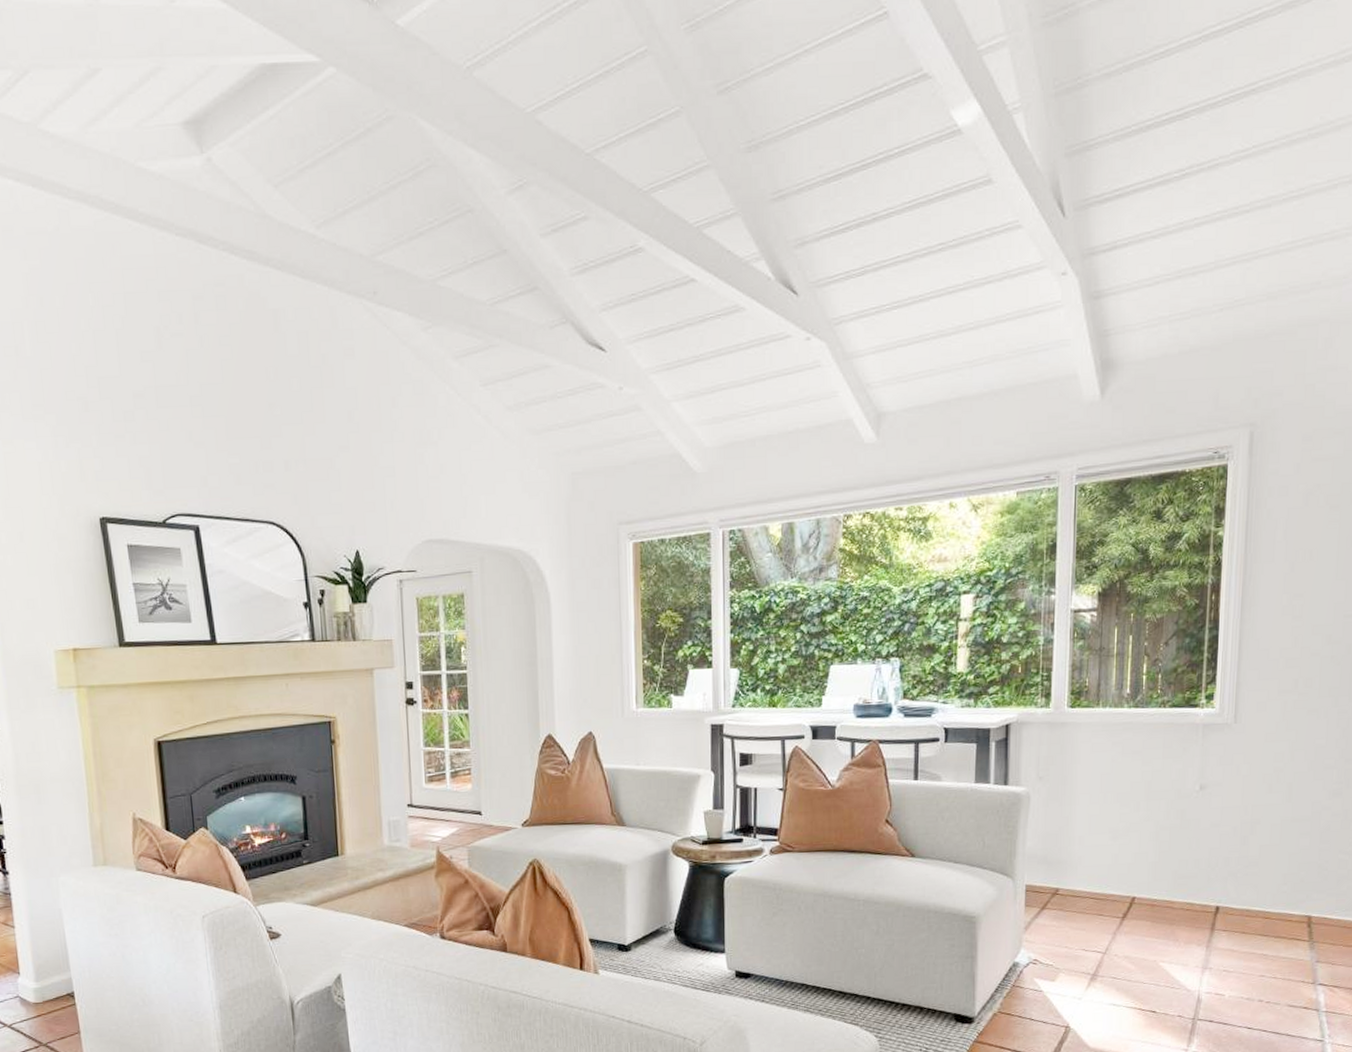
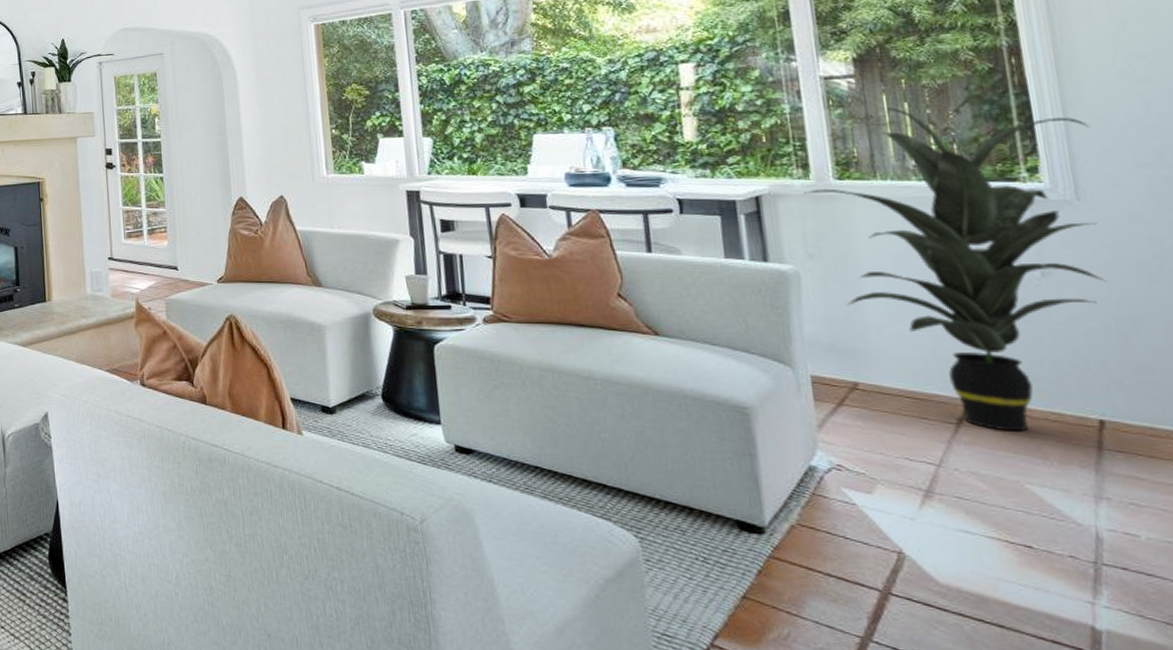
indoor plant: none [1043,640,1255,921] -> present [803,107,1107,432]

